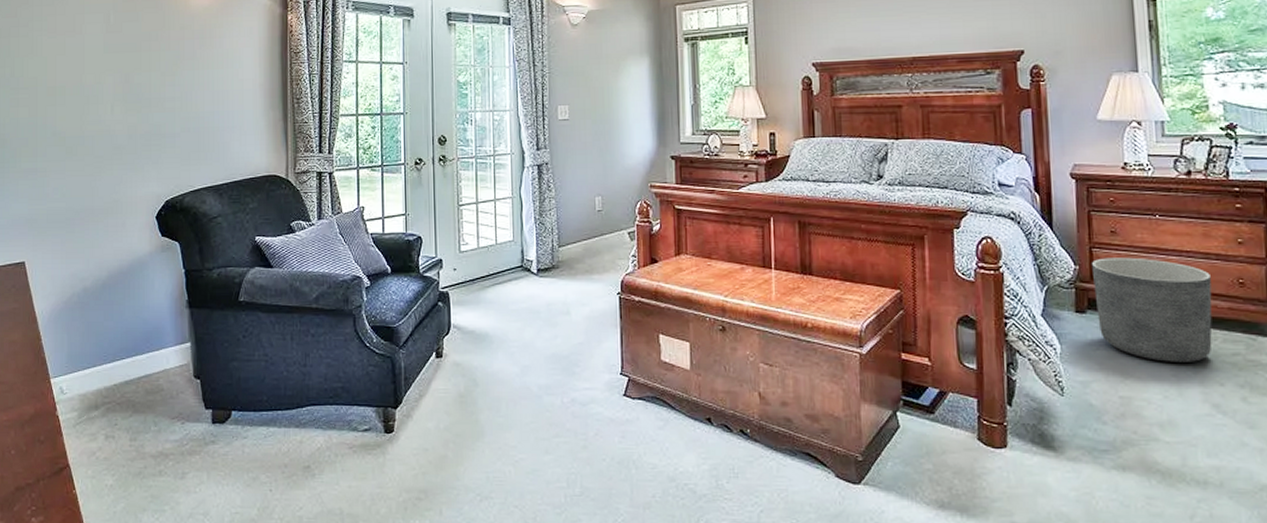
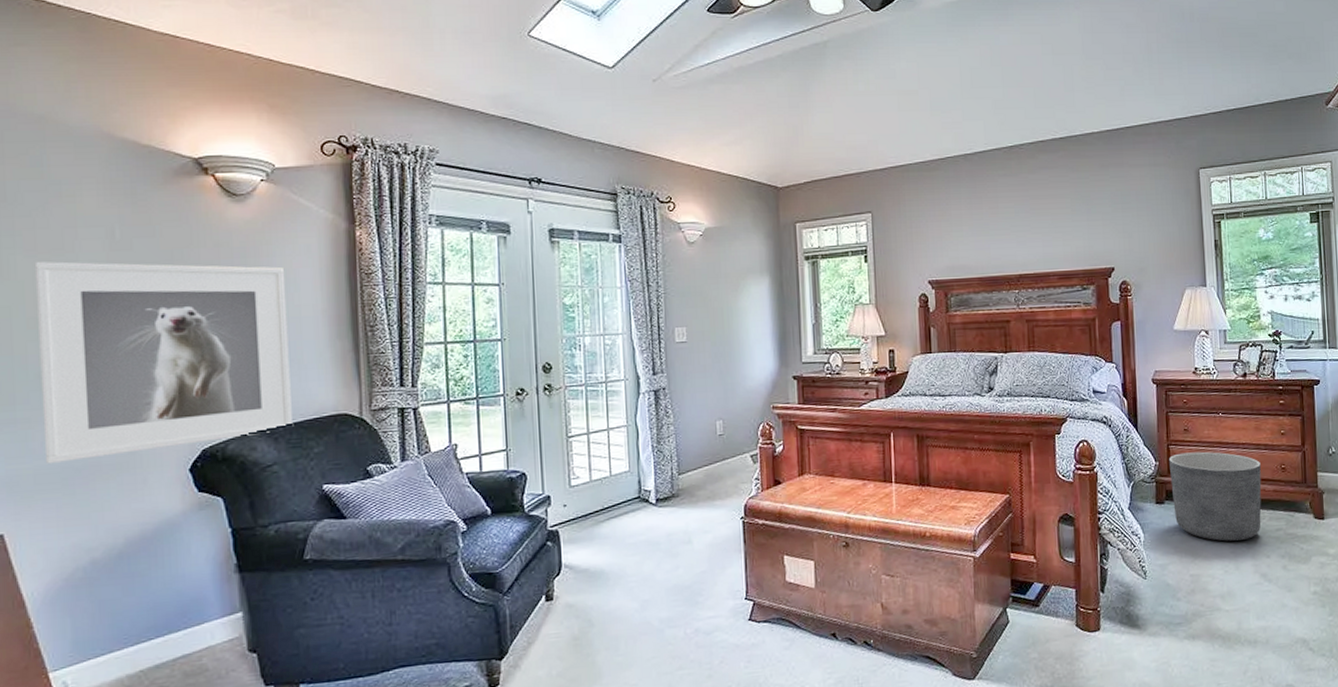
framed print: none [54,41,234,207] -> present [34,261,292,465]

